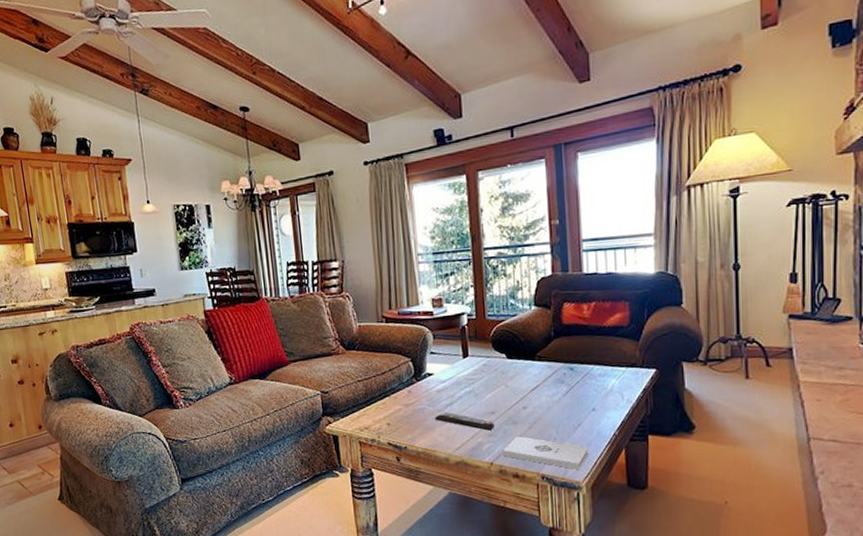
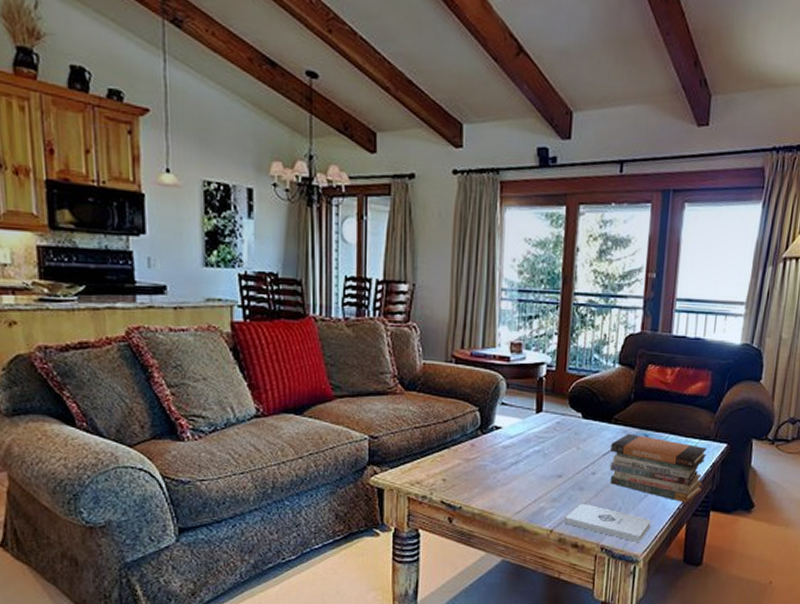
remote control: present [434,412,494,431] -> none [496,471,560,495]
book stack: none [538,368,636,429] -> present [609,433,707,503]

